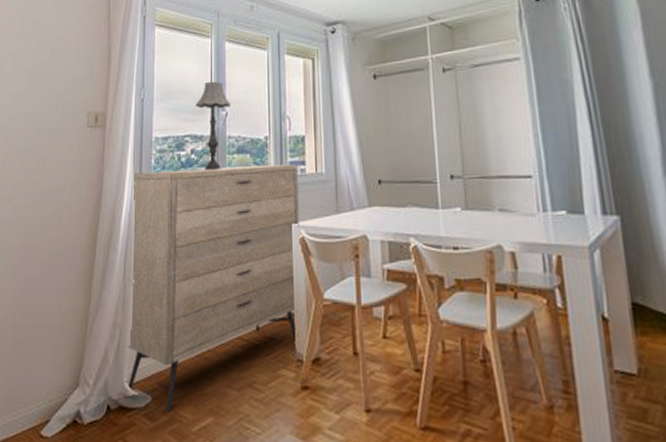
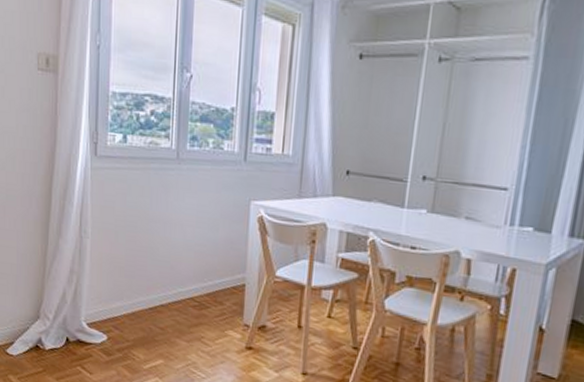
dresser: present [126,164,299,412] -> none [83,128,264,351]
table lamp: present [196,81,232,170] -> none [158,35,198,136]

